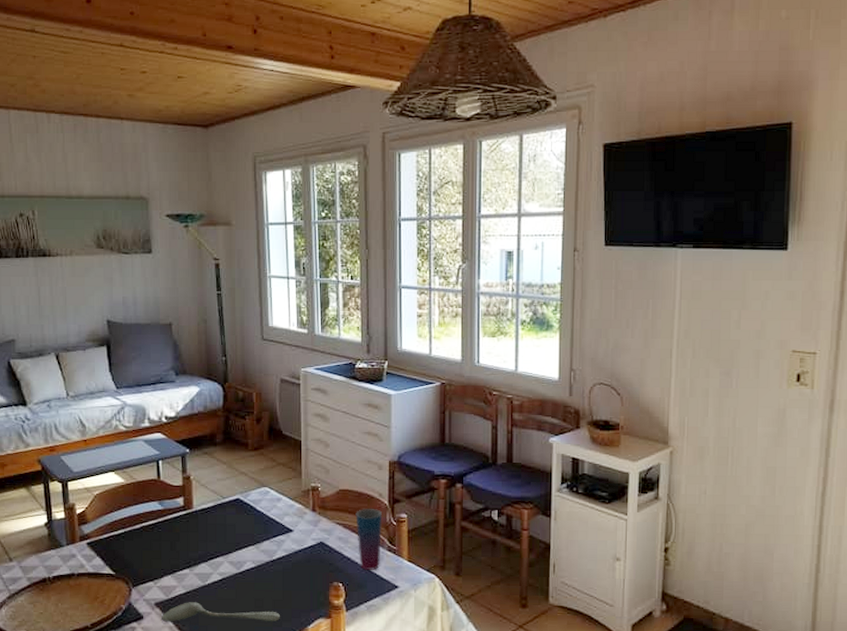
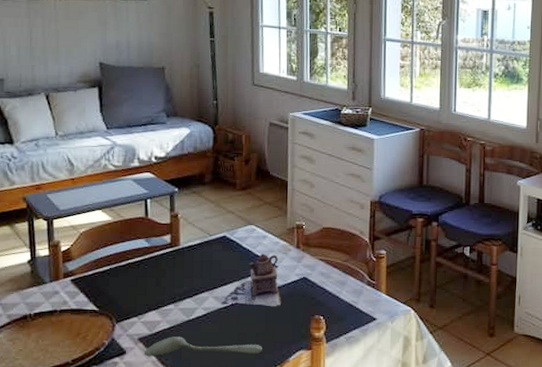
teapot: none [237,517,299,573] -> present [221,253,282,307]
cup: present [356,509,382,570] -> none [338,246,362,303]

